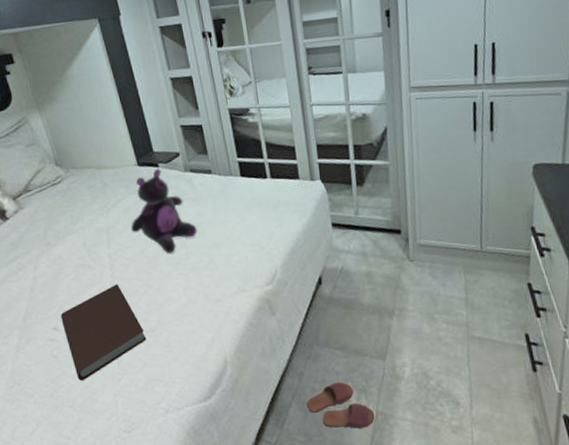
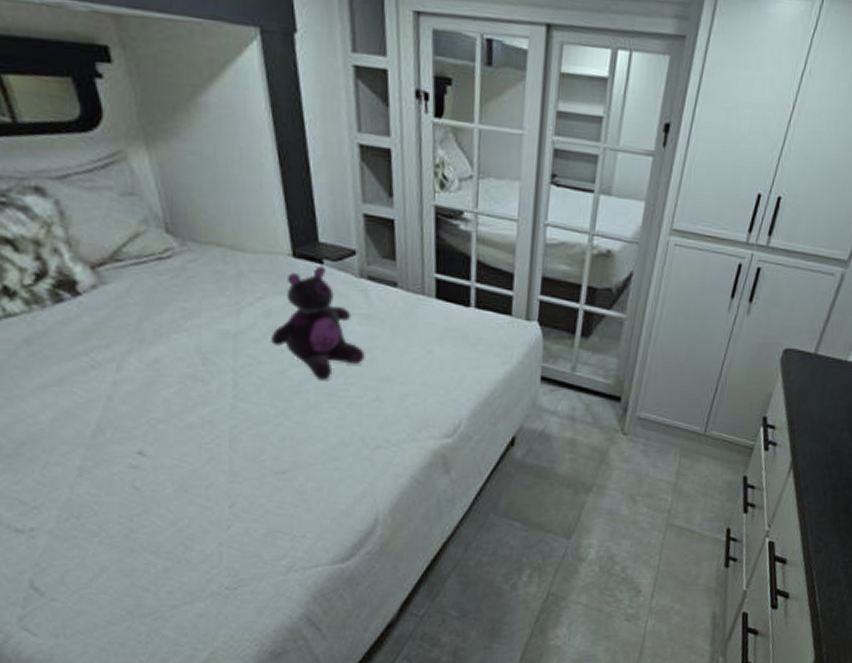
book: present [60,284,147,381] -> none [151,408,274,522]
slippers: present [306,382,374,429] -> none [468,557,545,608]

